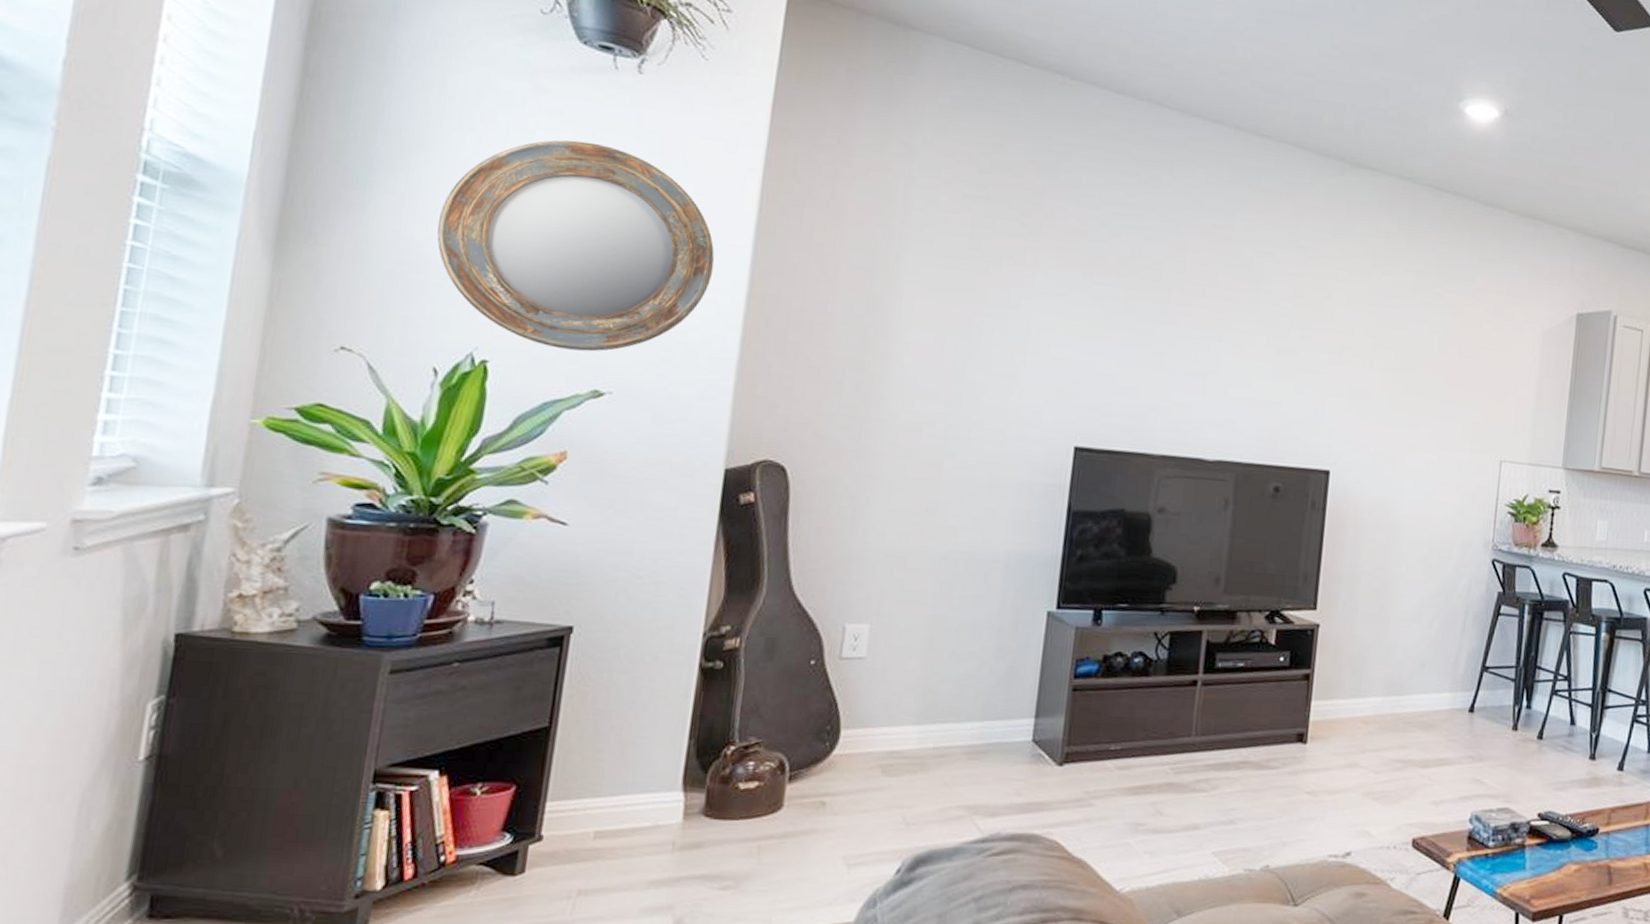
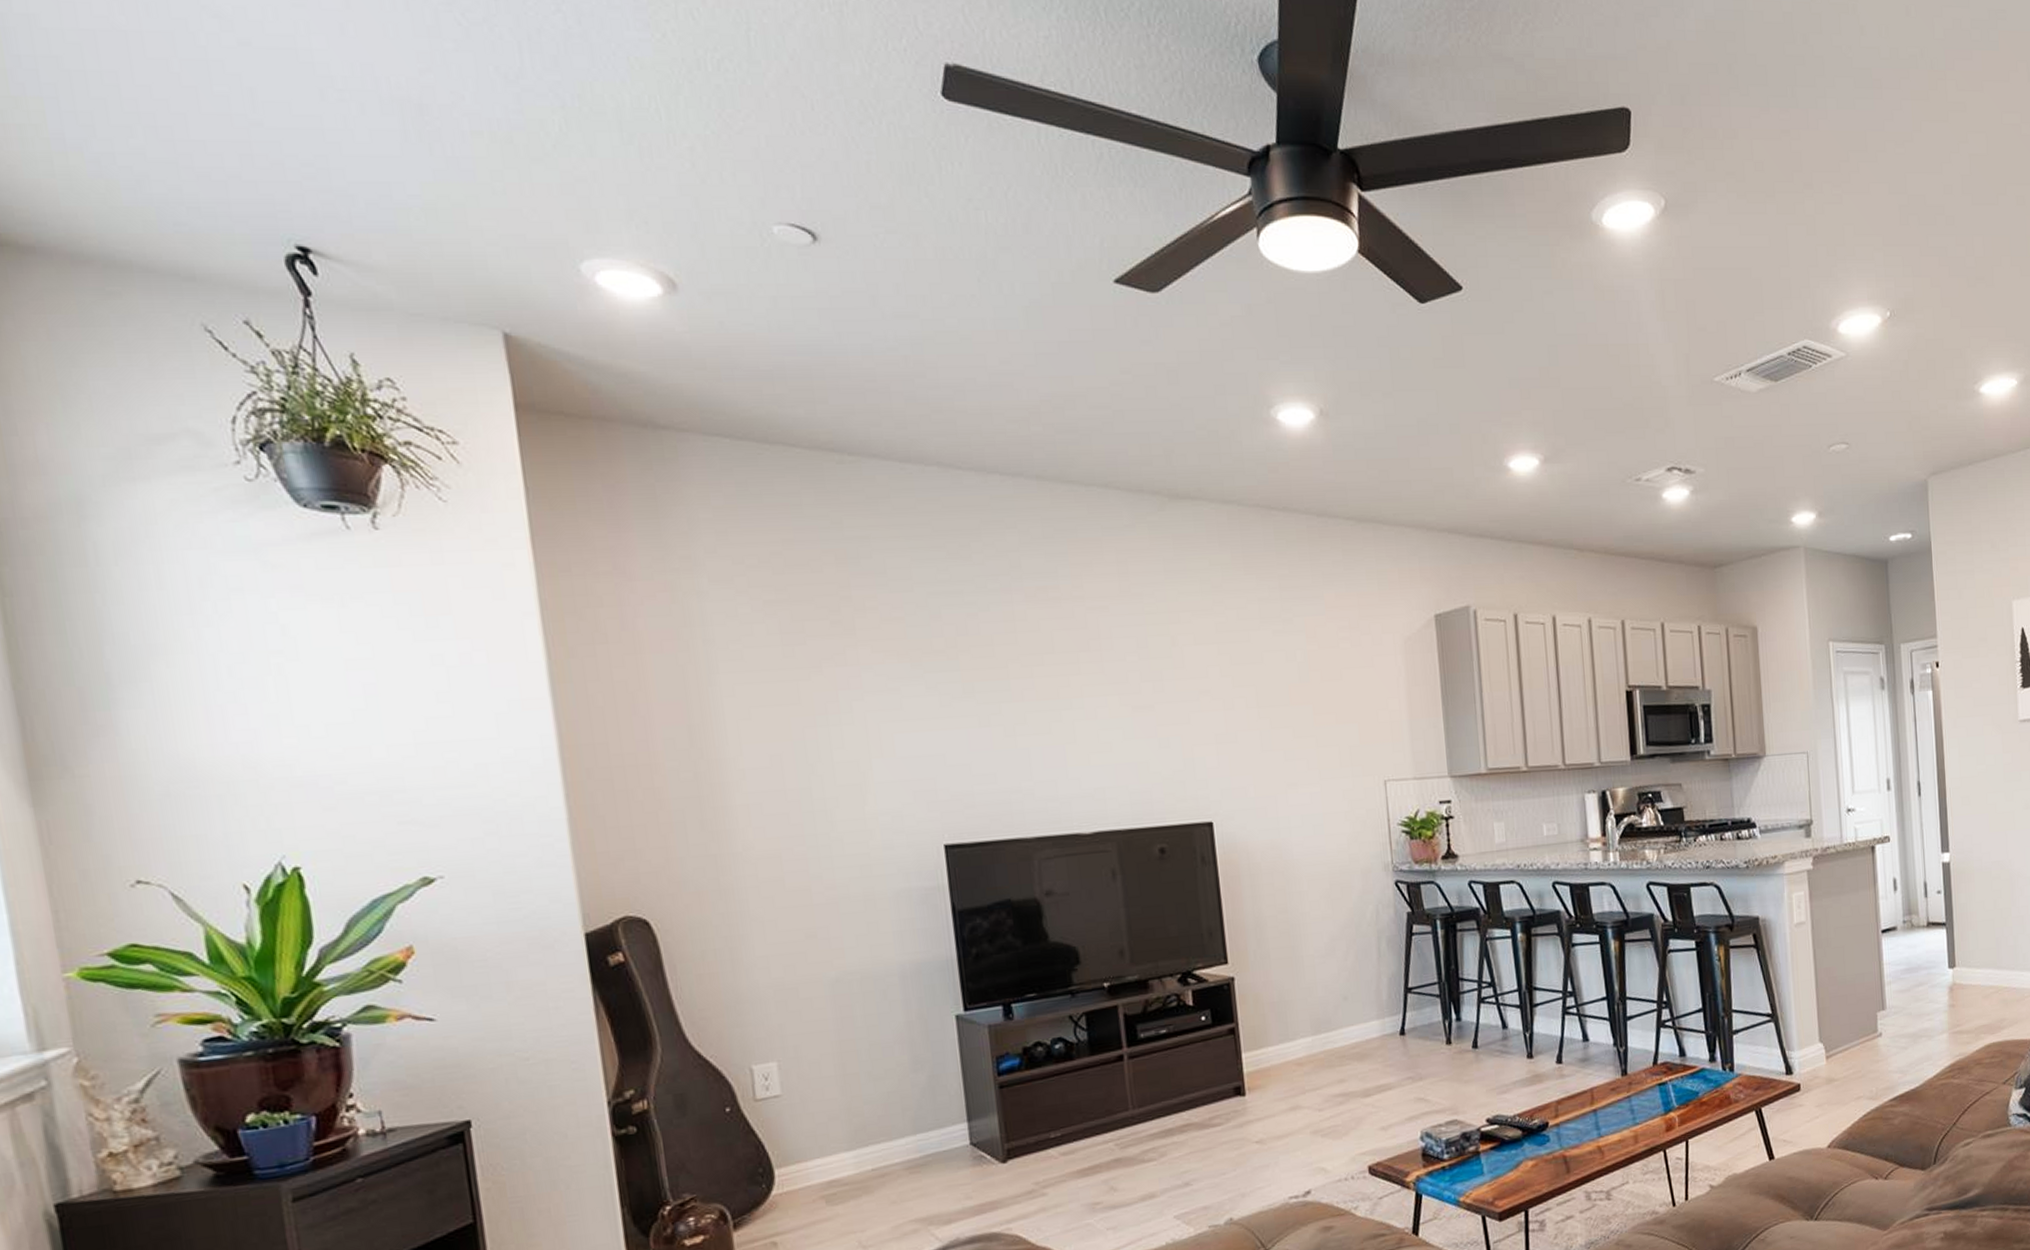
home mirror: present [437,140,715,352] -> none [200,614,516,841]

